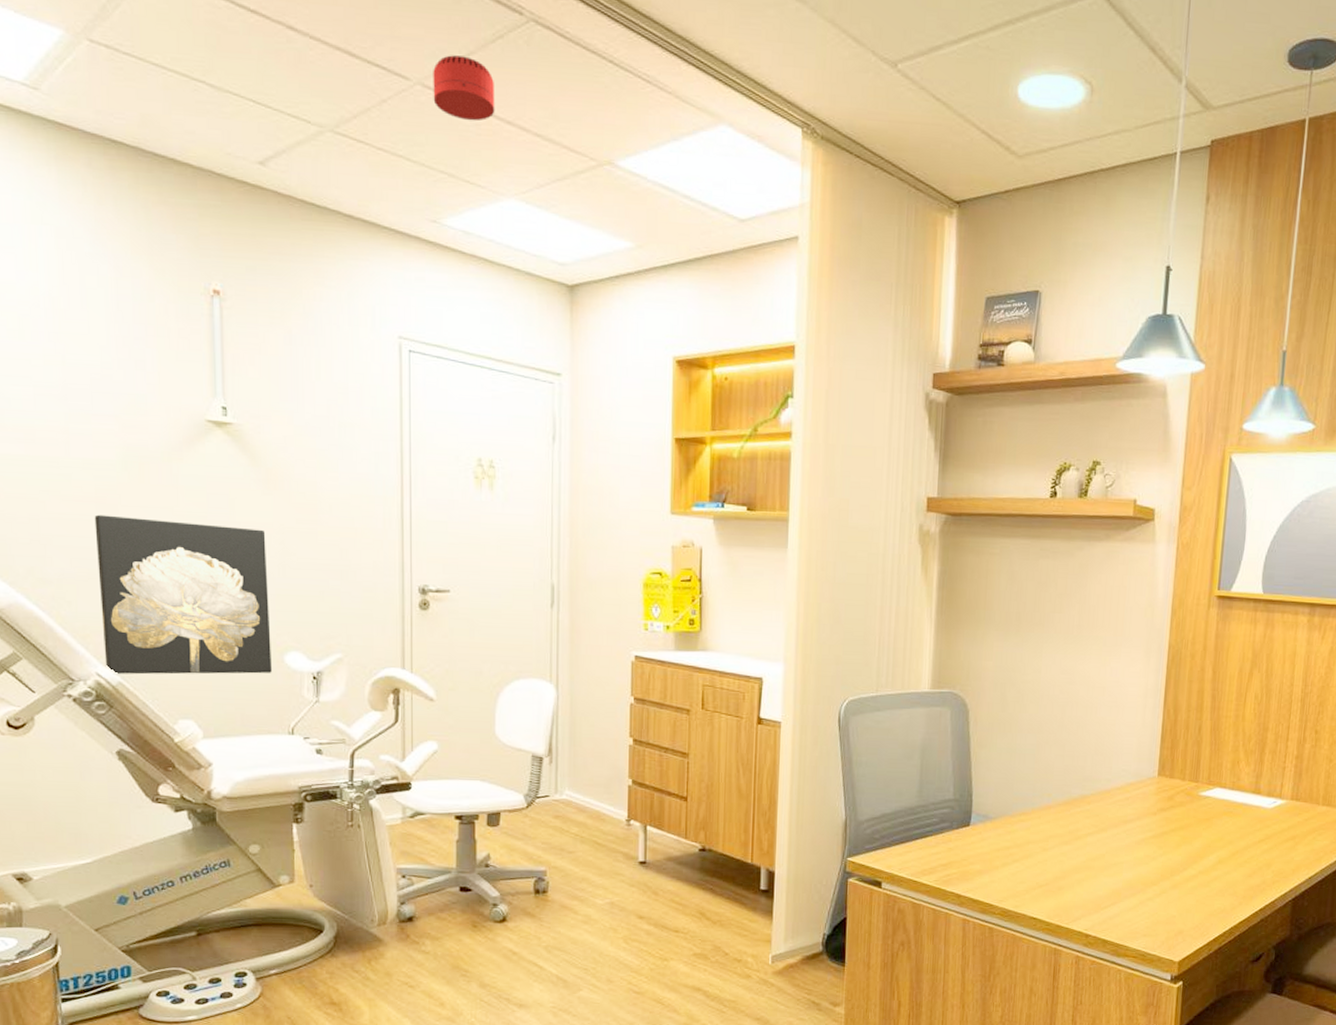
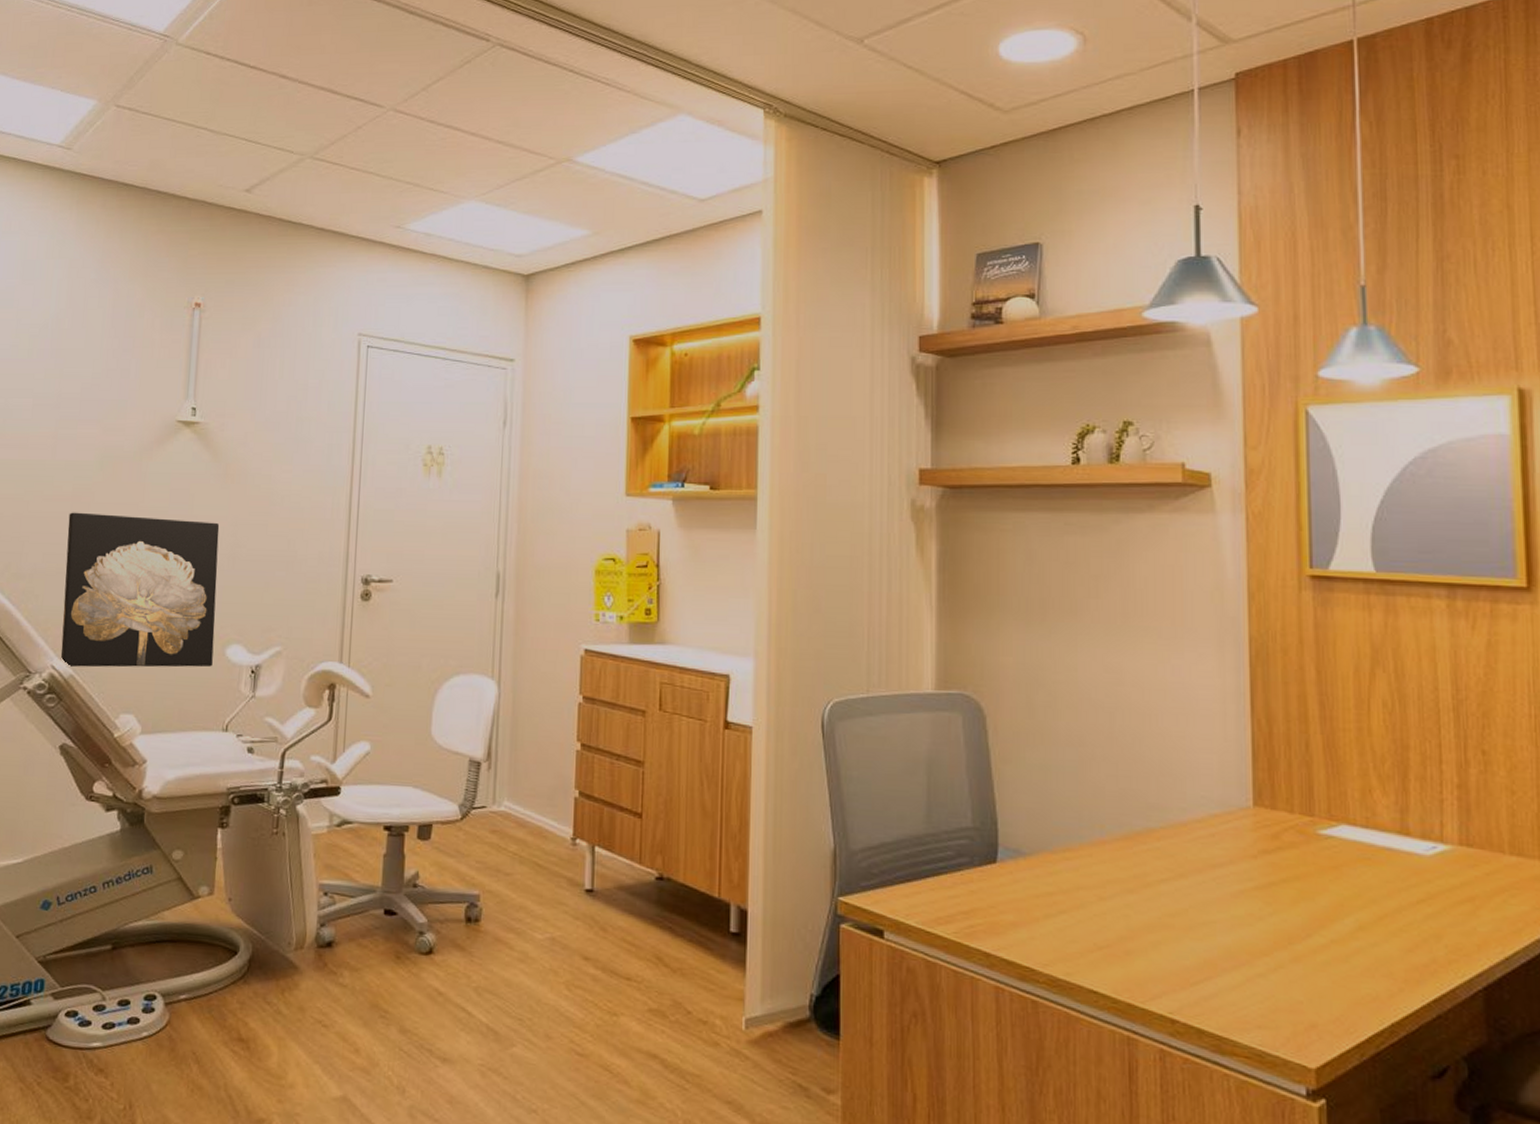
smoke detector: present [433,55,495,121] -> none [404,82,461,136]

